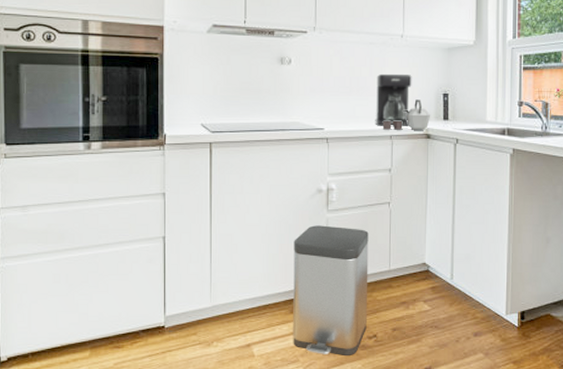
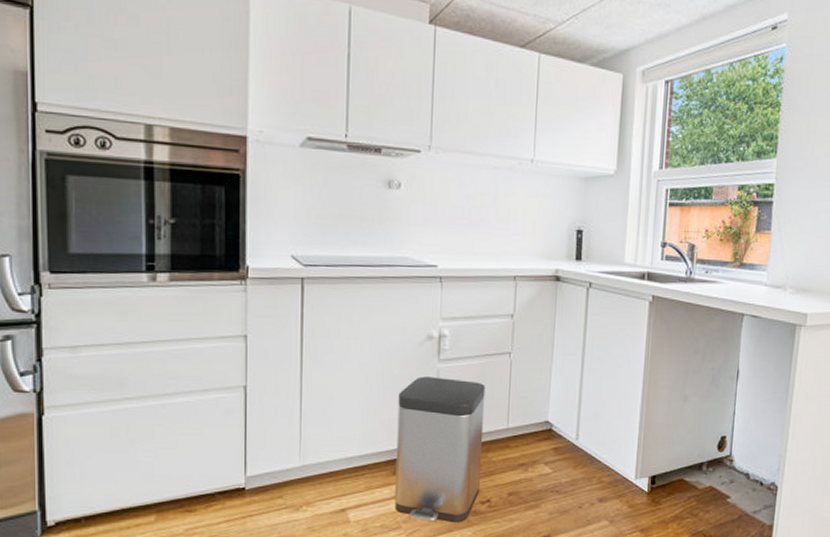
coffee maker: present [375,73,412,128] -> none [497,204,542,268]
kettle: present [382,99,431,130] -> none [505,236,562,271]

